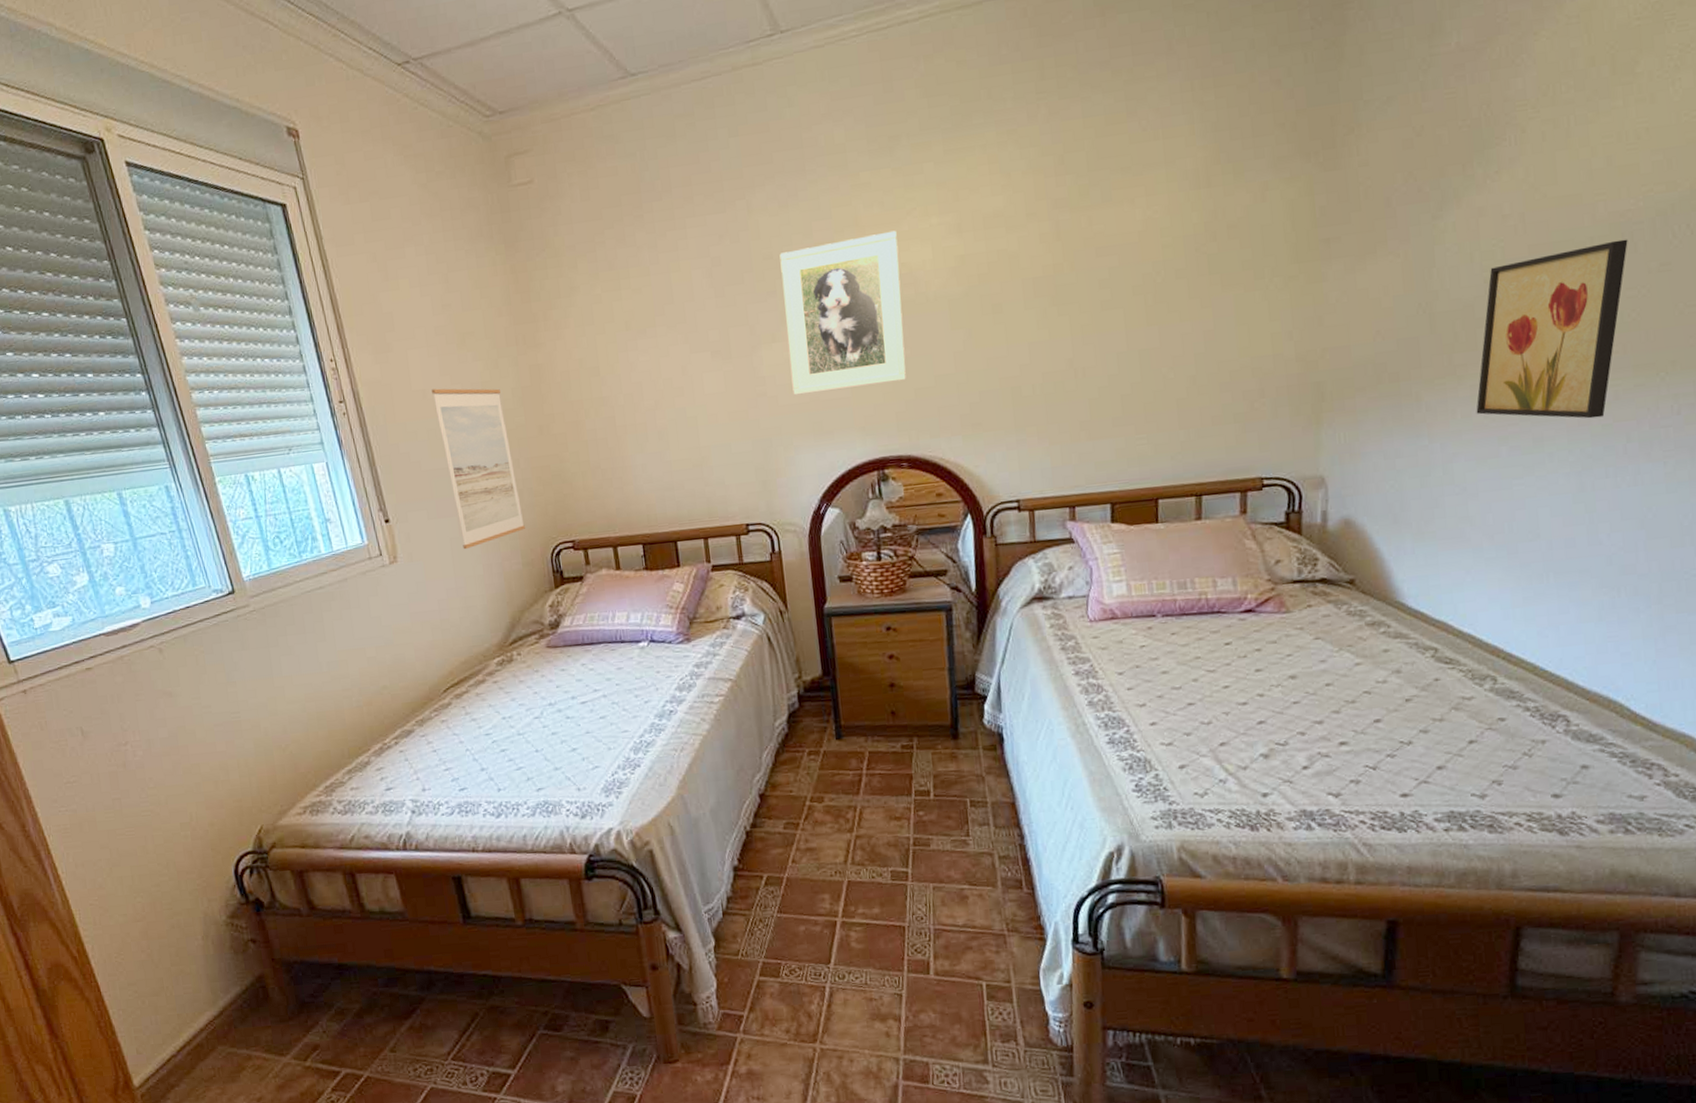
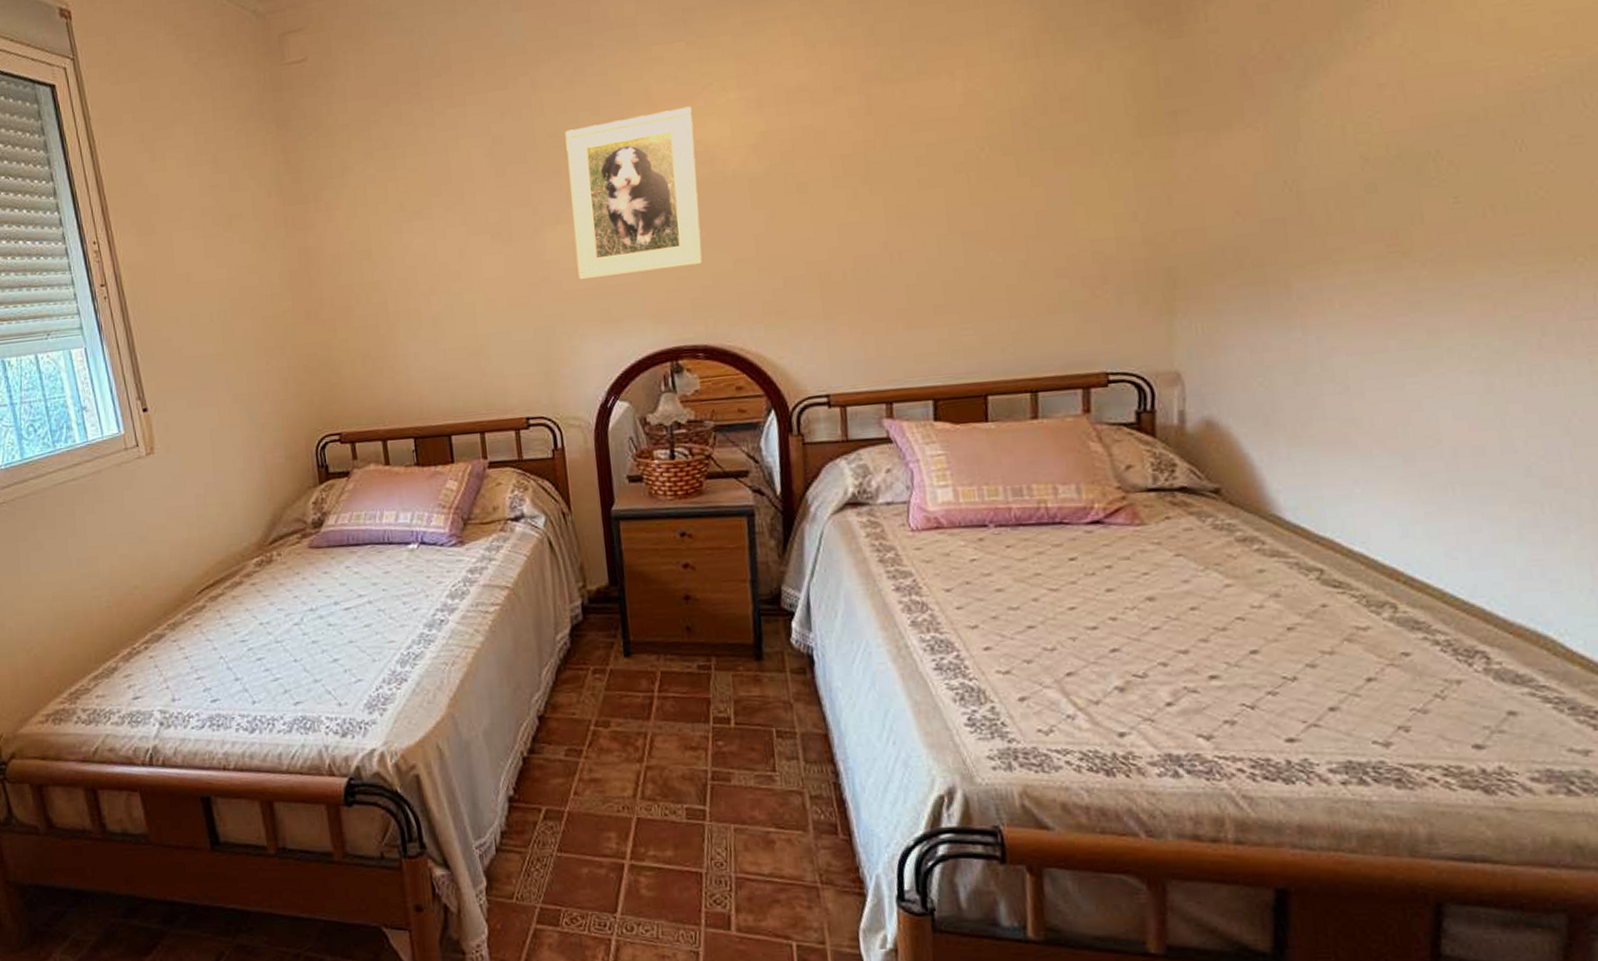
wall art: present [432,388,525,550] -> none [196,272,289,442]
wall art: present [1476,239,1628,419] -> none [1357,109,1530,310]

